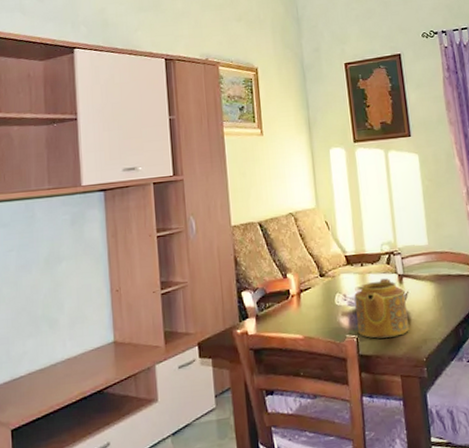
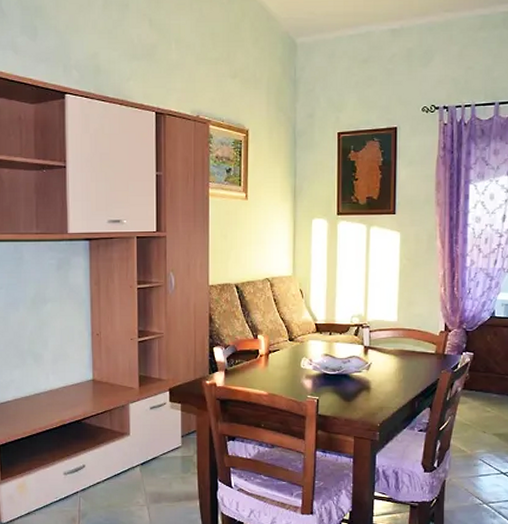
teapot: present [354,278,409,339] -> none [320,349,368,402]

